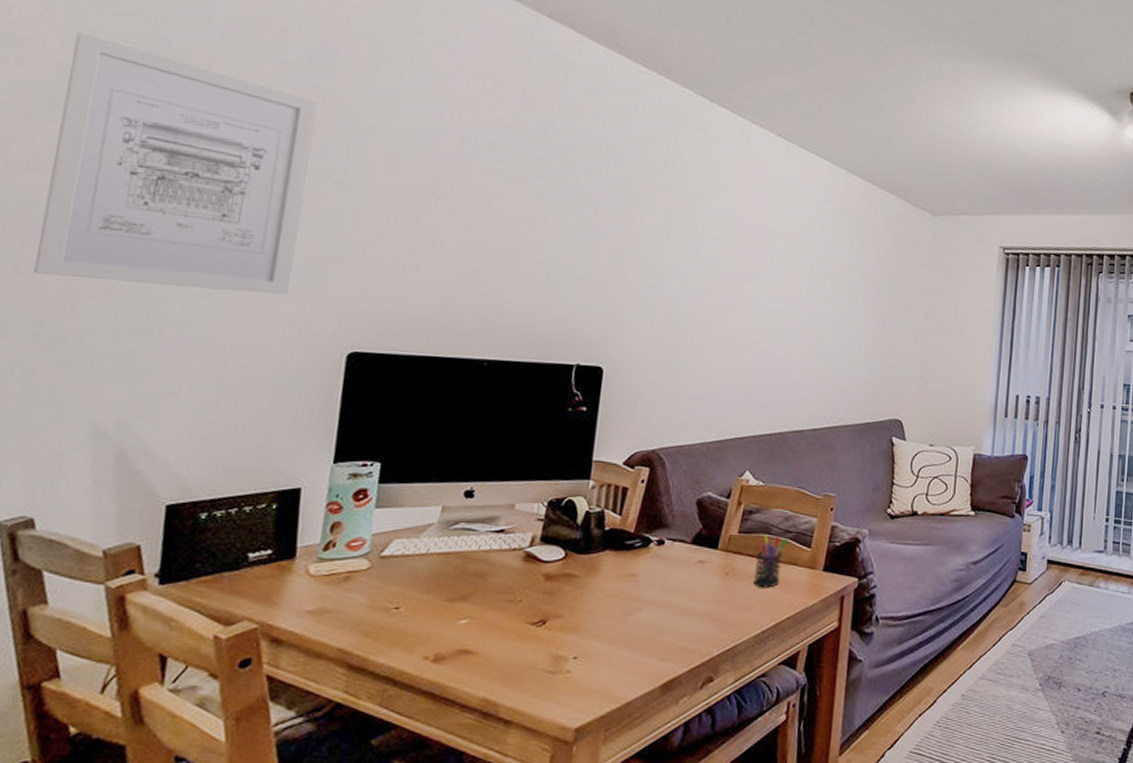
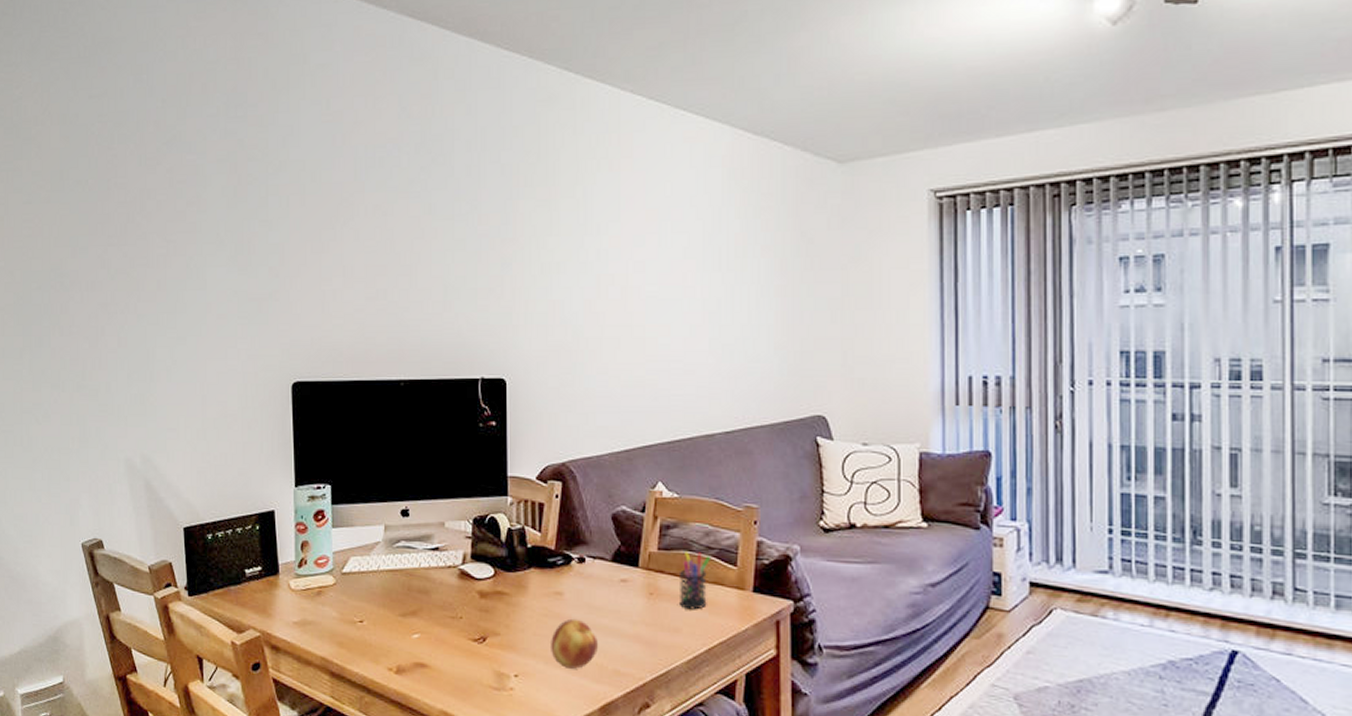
wall art: present [34,32,318,296] -> none [68,120,241,335]
fruit: none [617,599,669,648] -> present [551,618,599,669]

